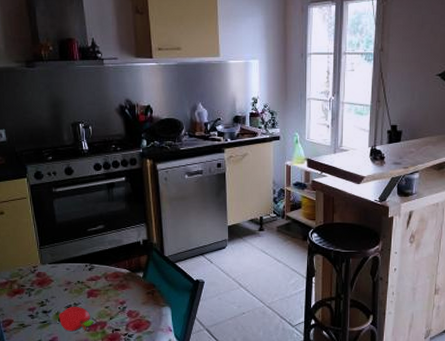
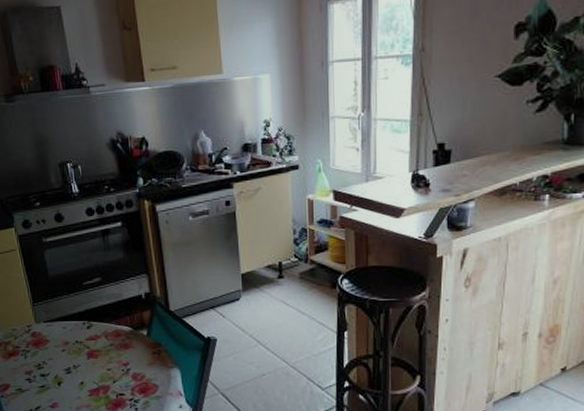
fruit: present [58,306,94,332] -> none [57,368,96,397]

